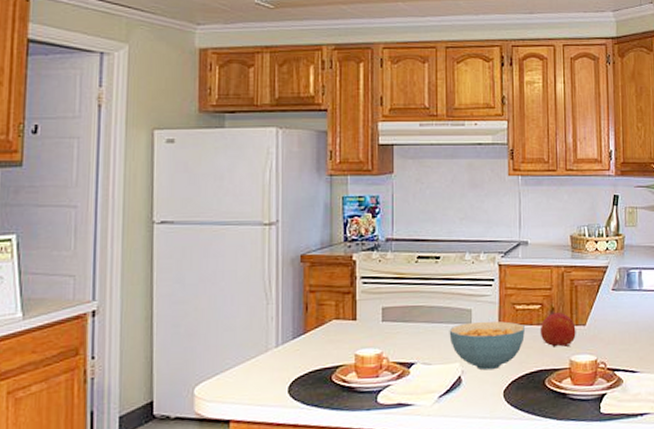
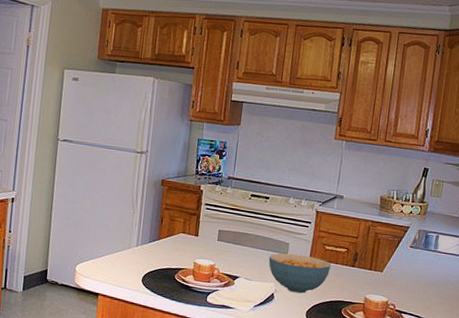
fruit: present [540,313,576,347] -> none [342,257,374,286]

